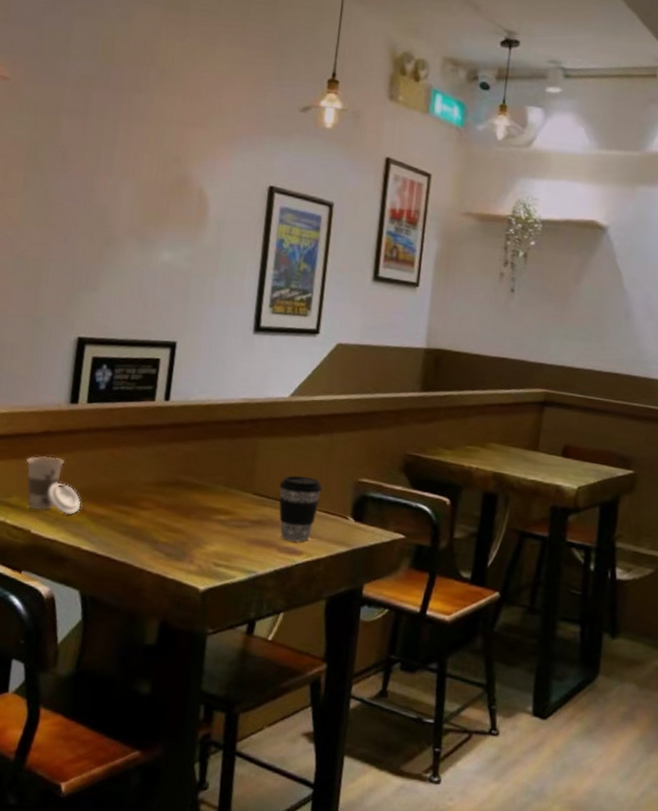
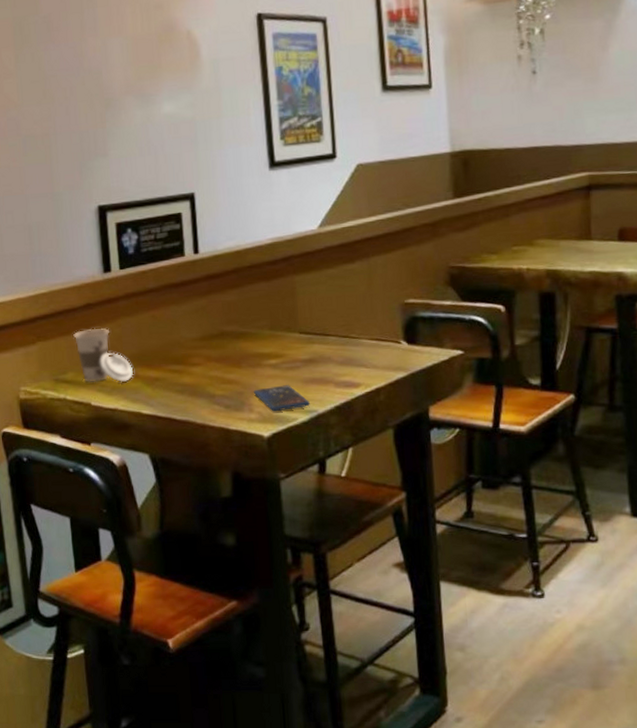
smartphone: none [197,542,251,567] -> present [253,385,311,412]
coffee cup: present [279,475,322,543] -> none [324,307,369,375]

